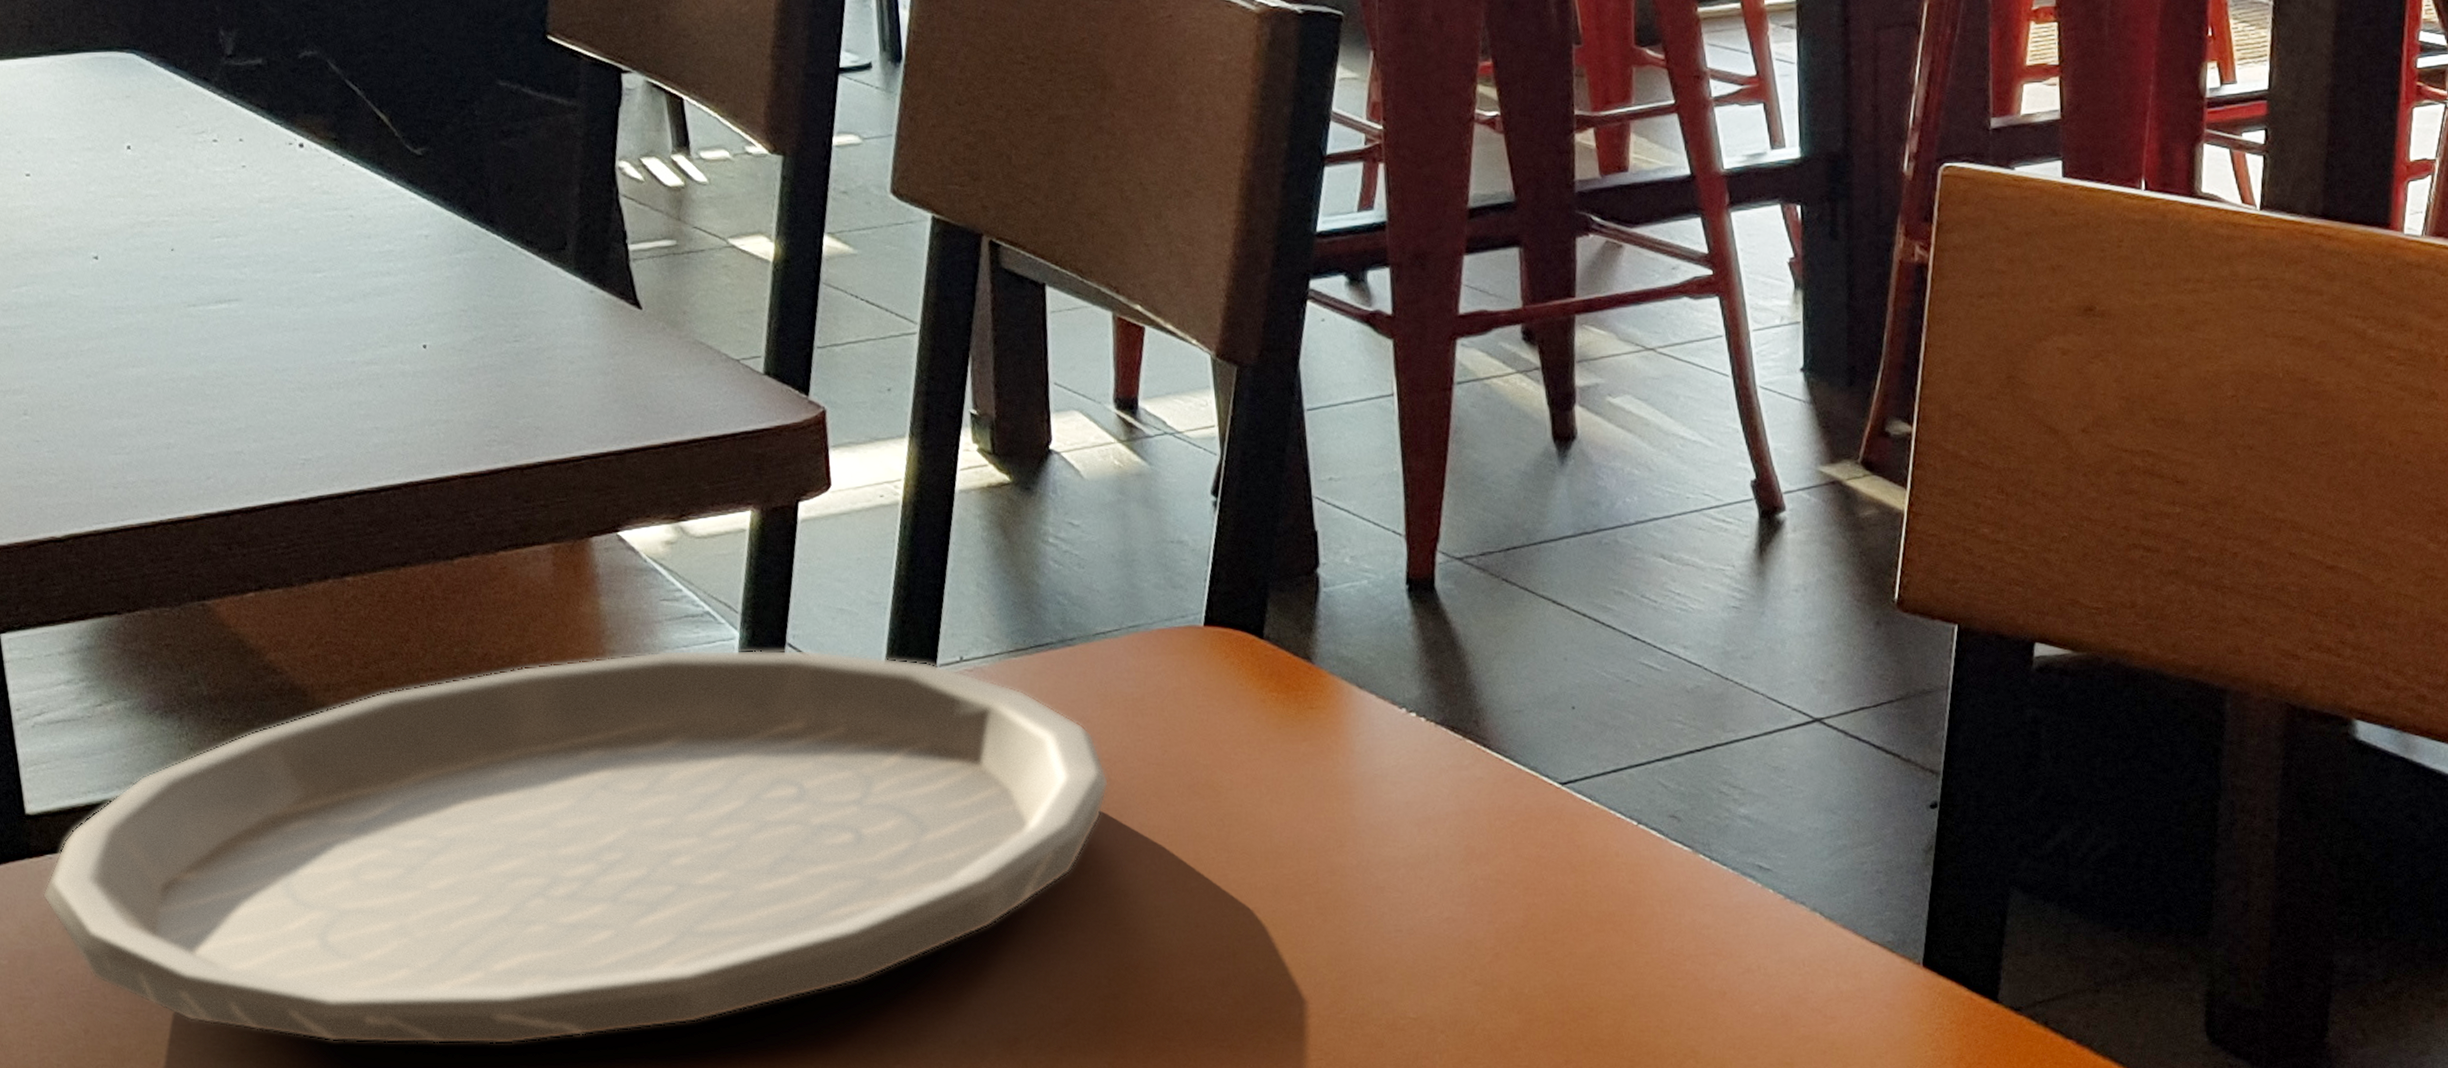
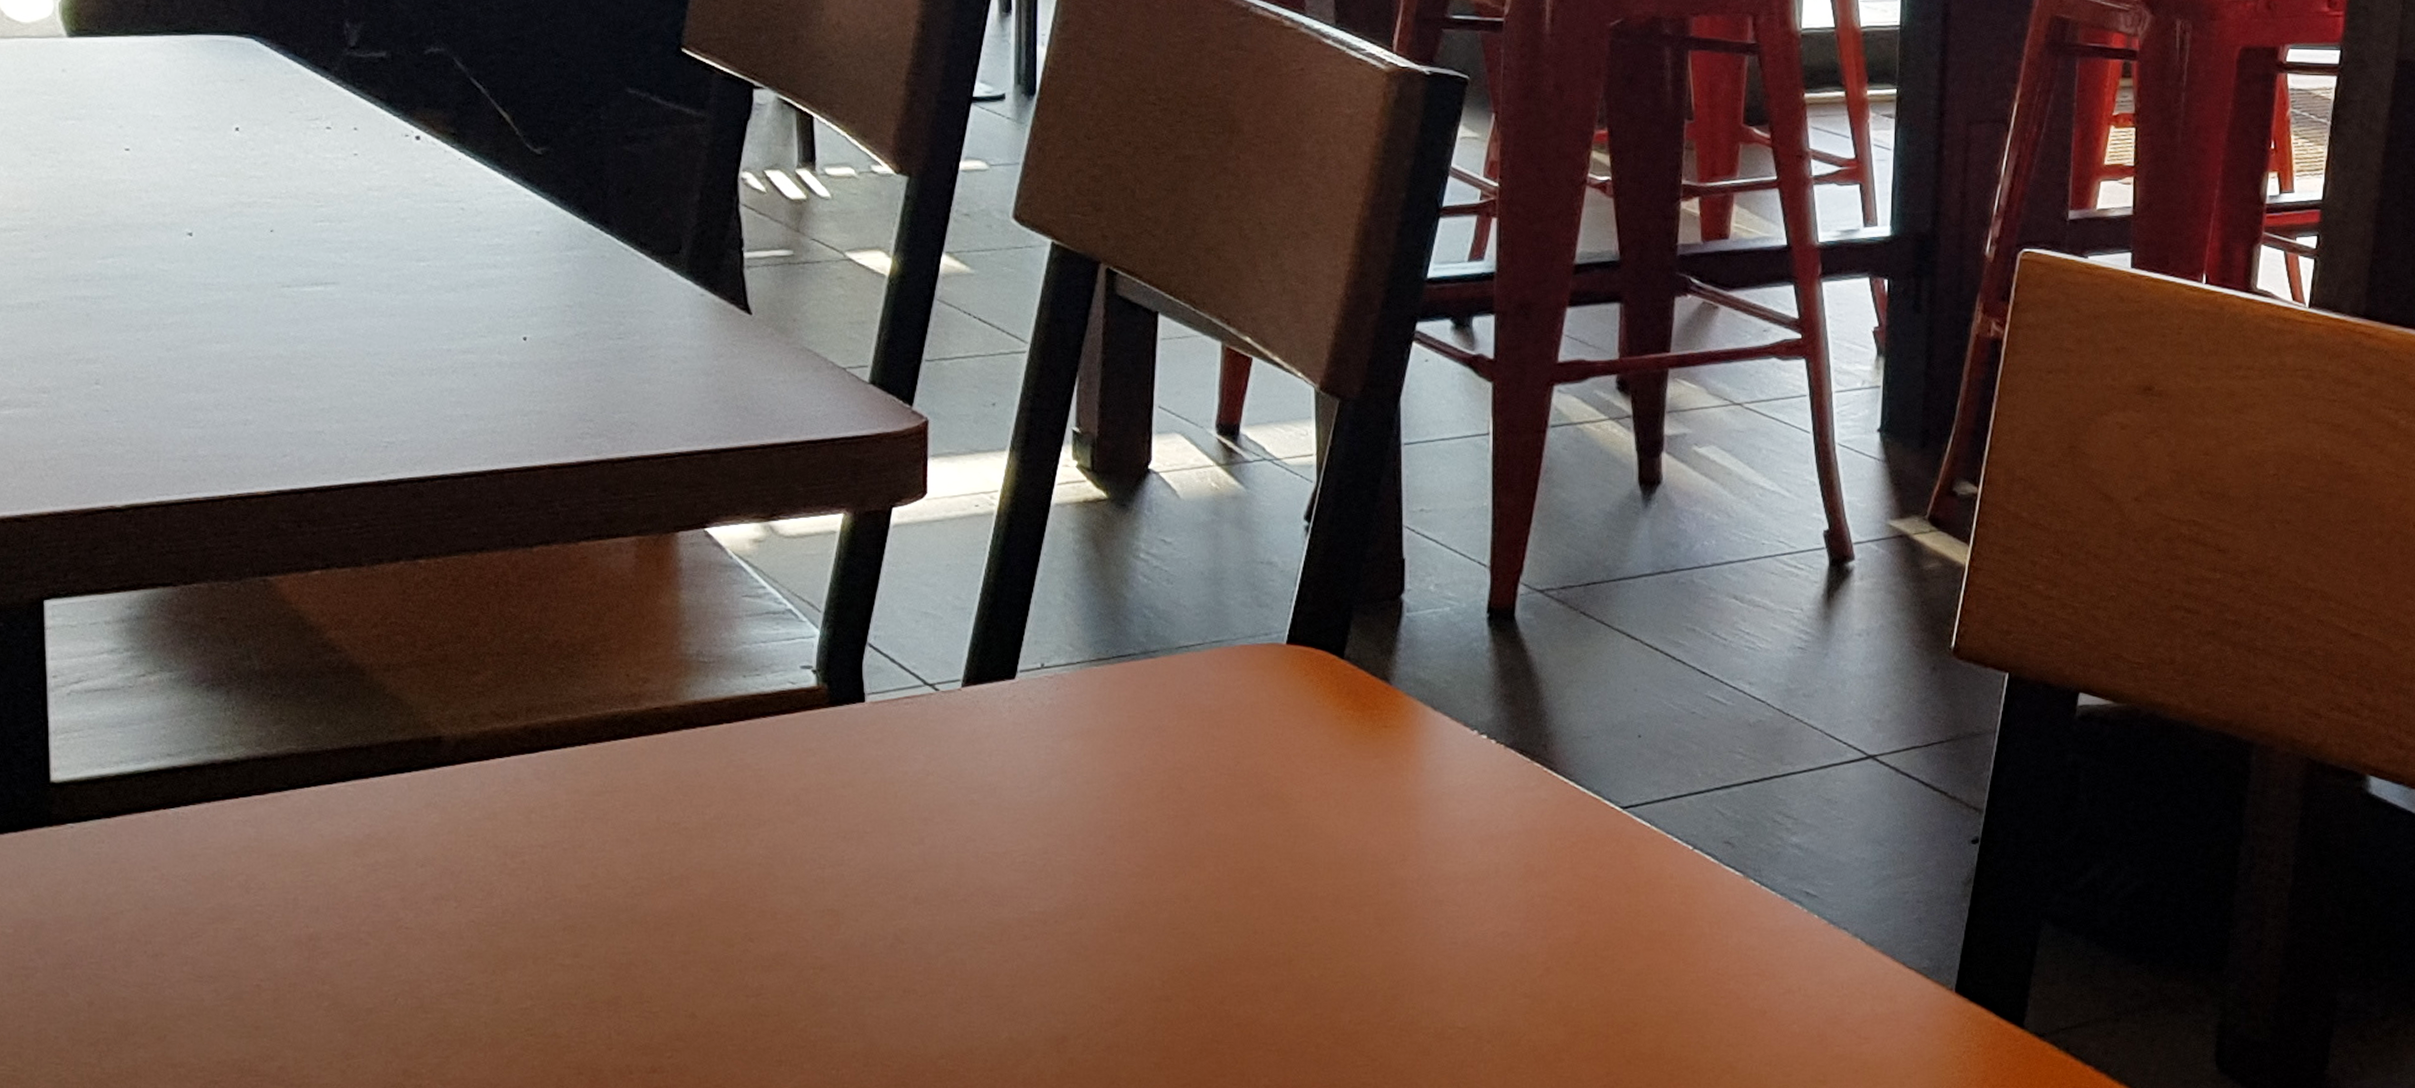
plate: present [42,649,1110,1045] -> none [59,645,1180,1029]

